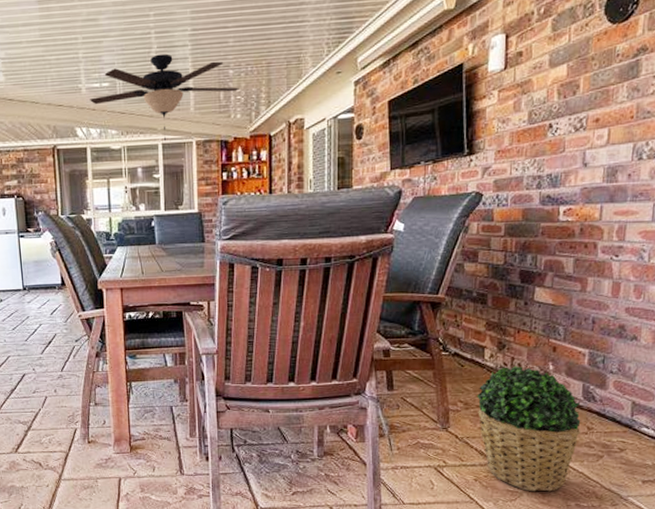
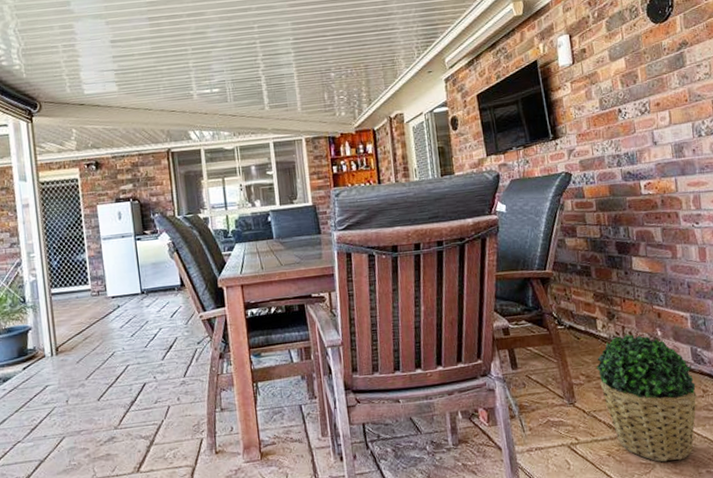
ceiling fan: present [90,53,239,141] -> none [202,60,342,140]

